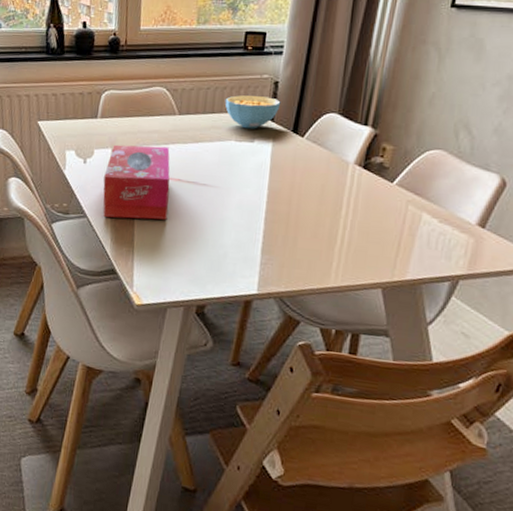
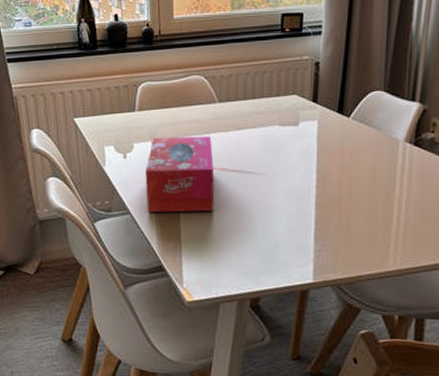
cereal bowl: present [225,95,281,129] -> none [265,78,323,112]

